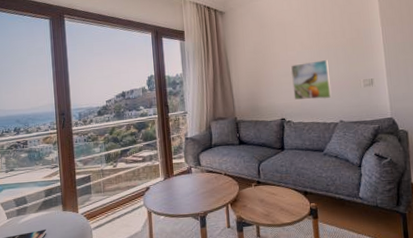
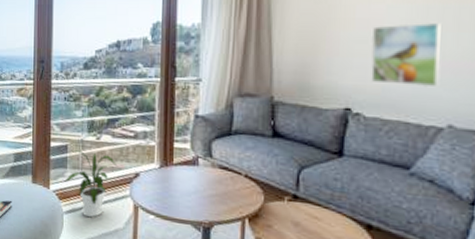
house plant: none [90,177,131,229] -> present [64,150,116,218]

